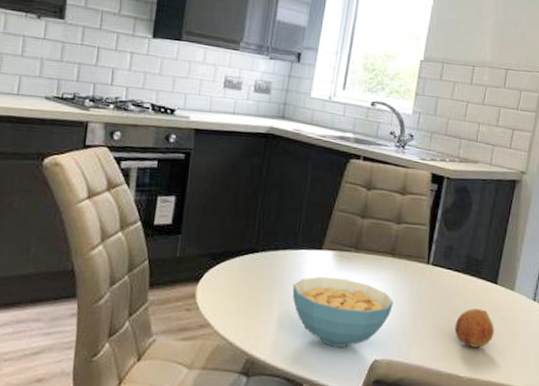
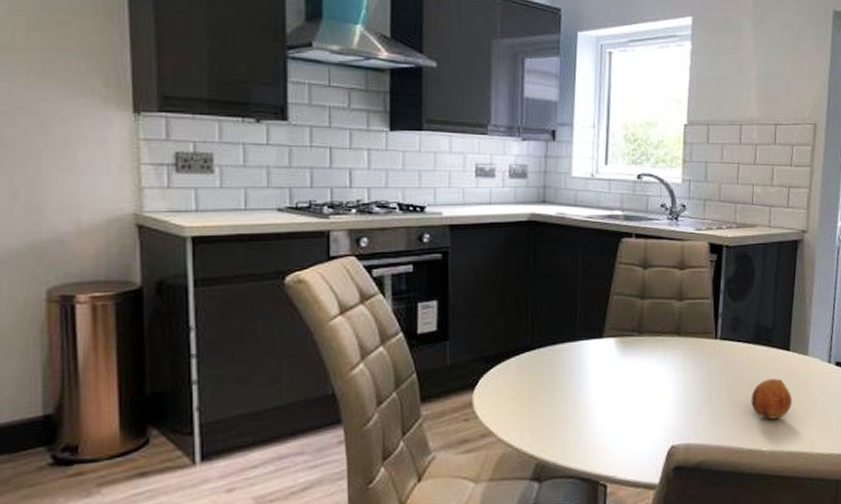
cereal bowl: present [292,276,393,347] -> none [576,365,685,438]

